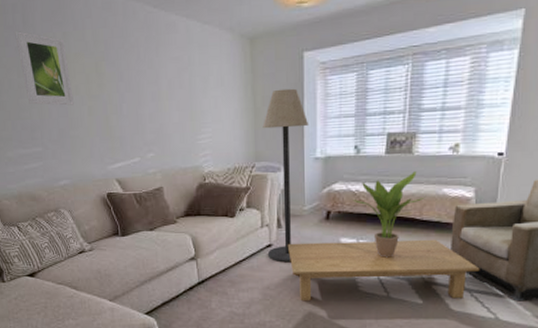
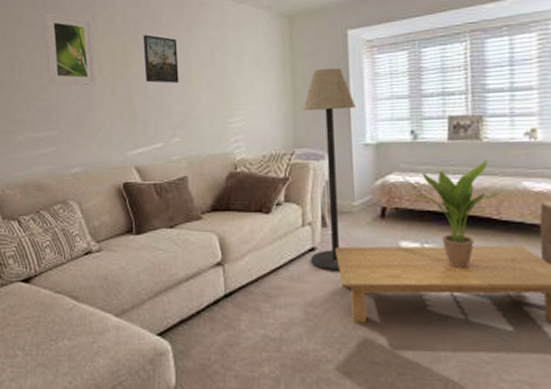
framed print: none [115,55,150,103] -> present [143,34,179,83]

